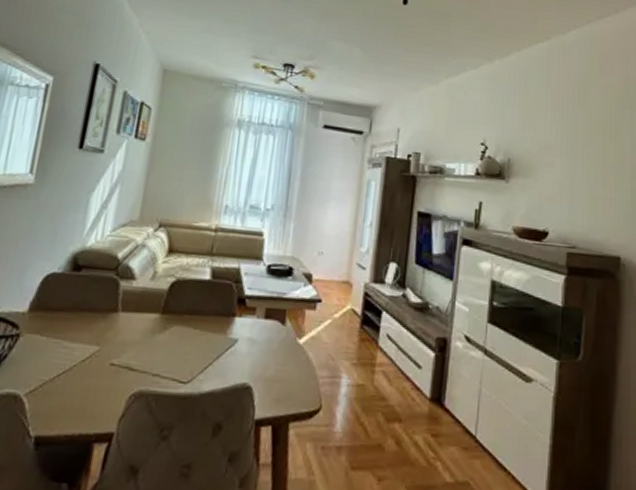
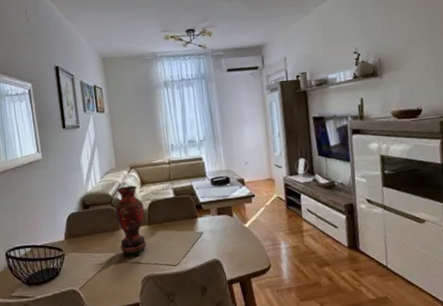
vase: none [109,249,164,358] -> present [114,185,146,257]

